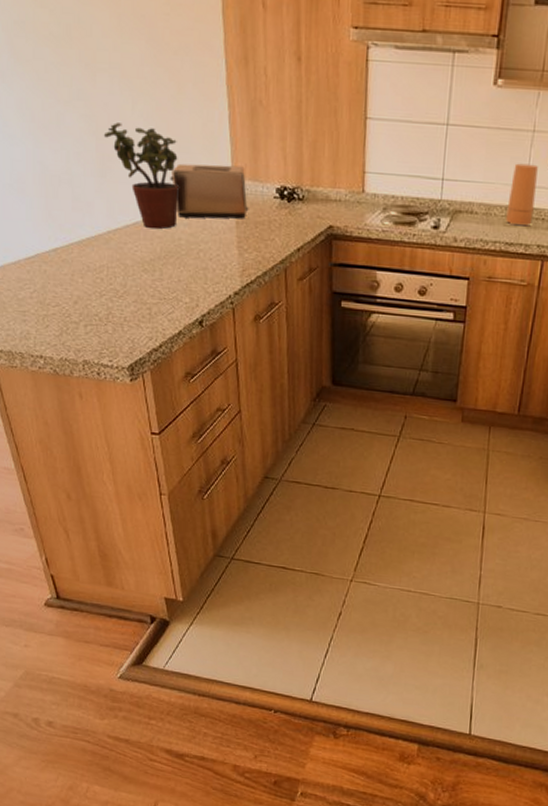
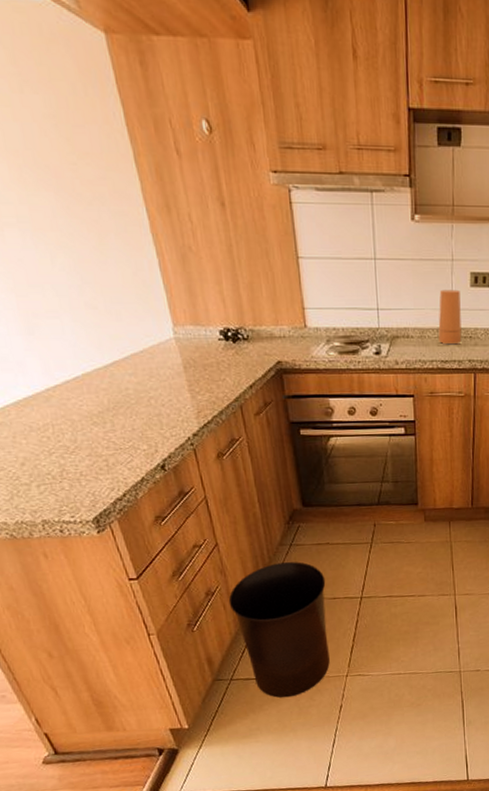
potted plant: present [103,123,179,229] -> none [23,278,121,381]
toaster: present [170,163,249,219] -> none [106,312,195,368]
waste bin: none [242,441,344,591] -> present [228,562,330,698]

